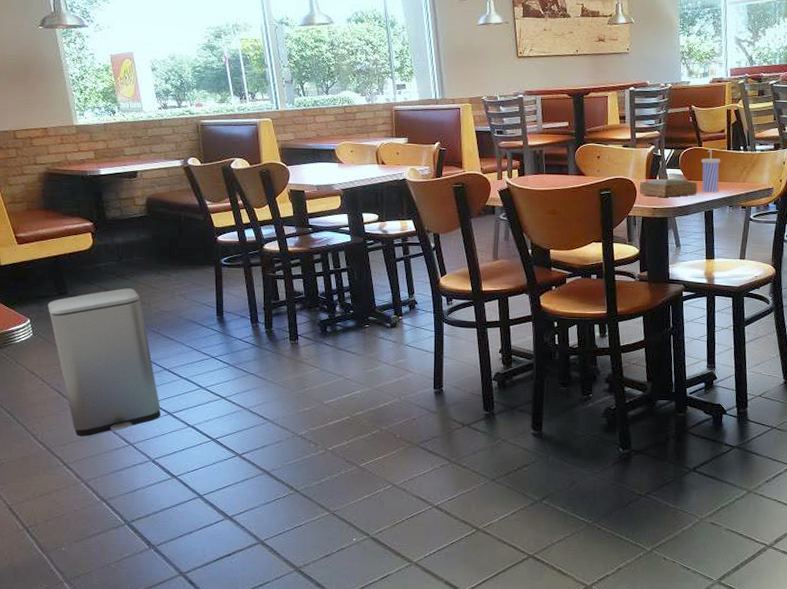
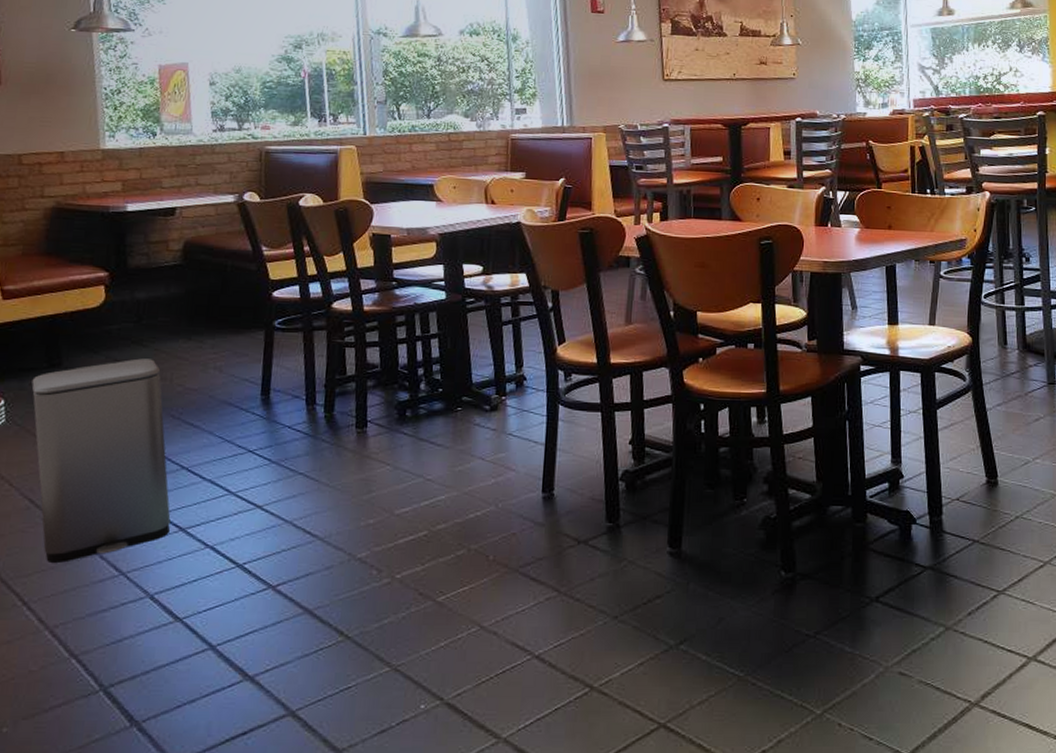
napkin holder: present [639,178,698,197] -> none [806,226,877,249]
beverage cup: present [701,148,721,193] -> none [880,191,905,244]

